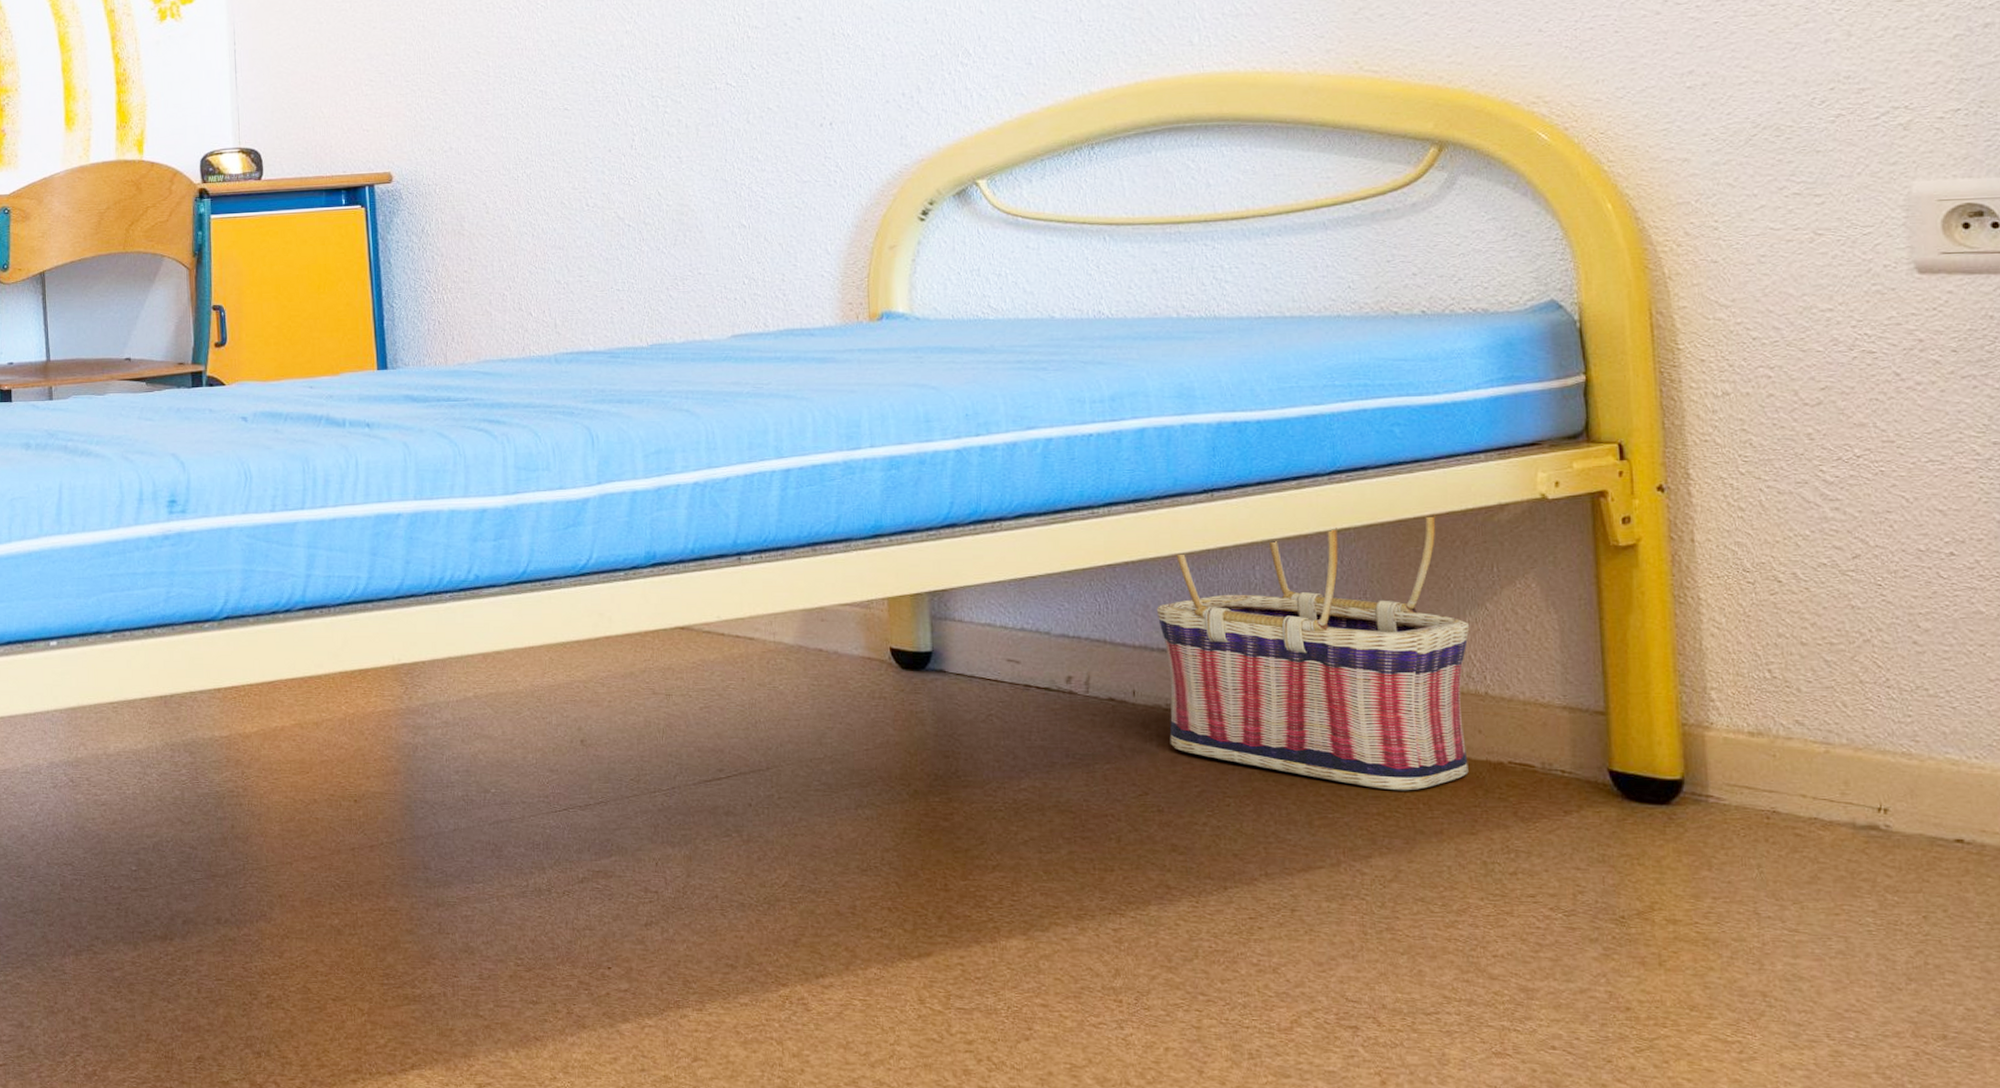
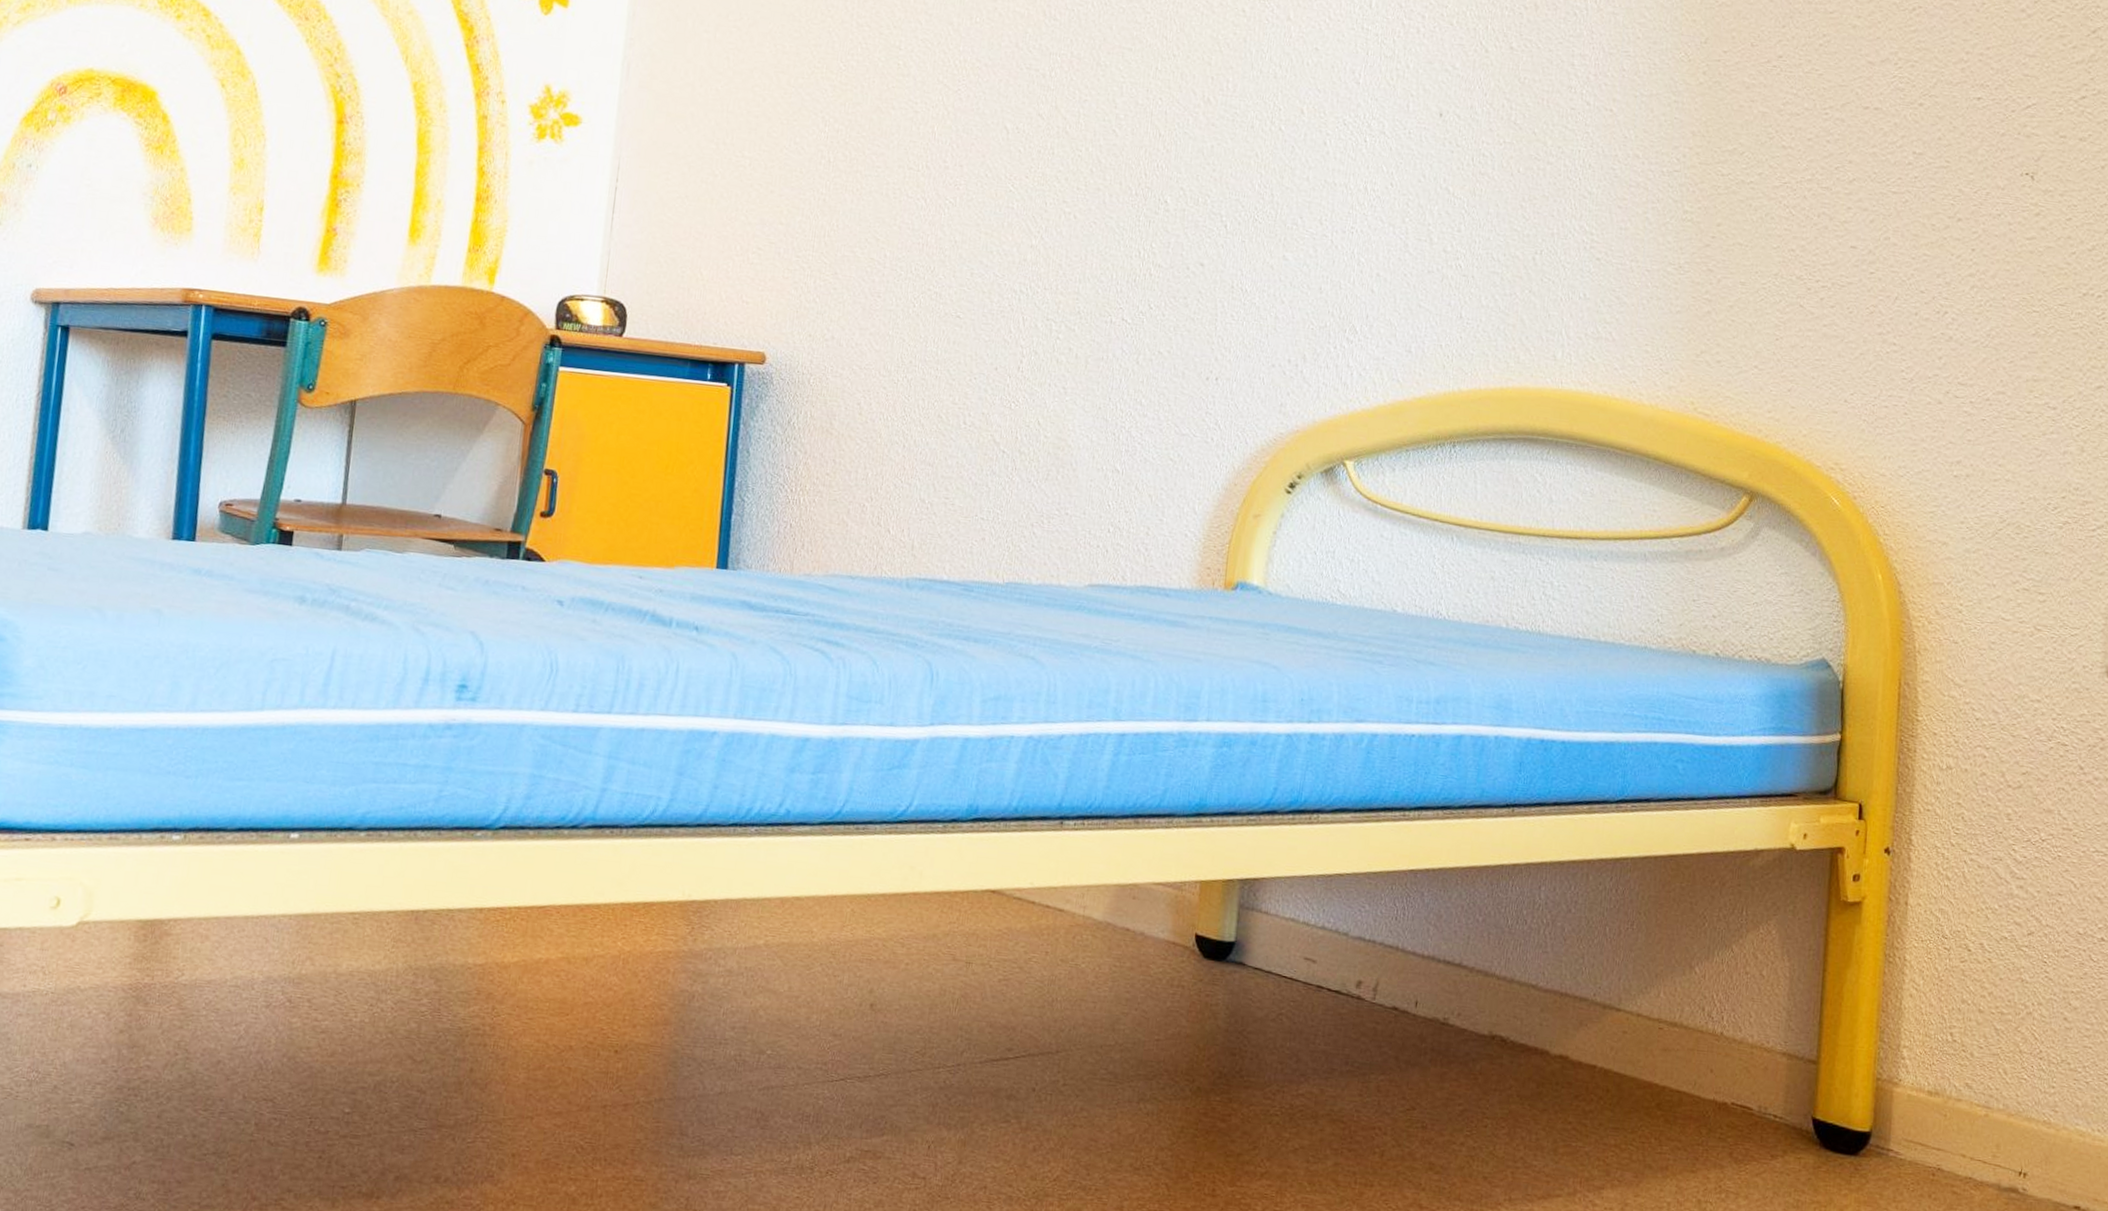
basket: present [1156,515,1470,791] -> none [1442,853,1716,1125]

